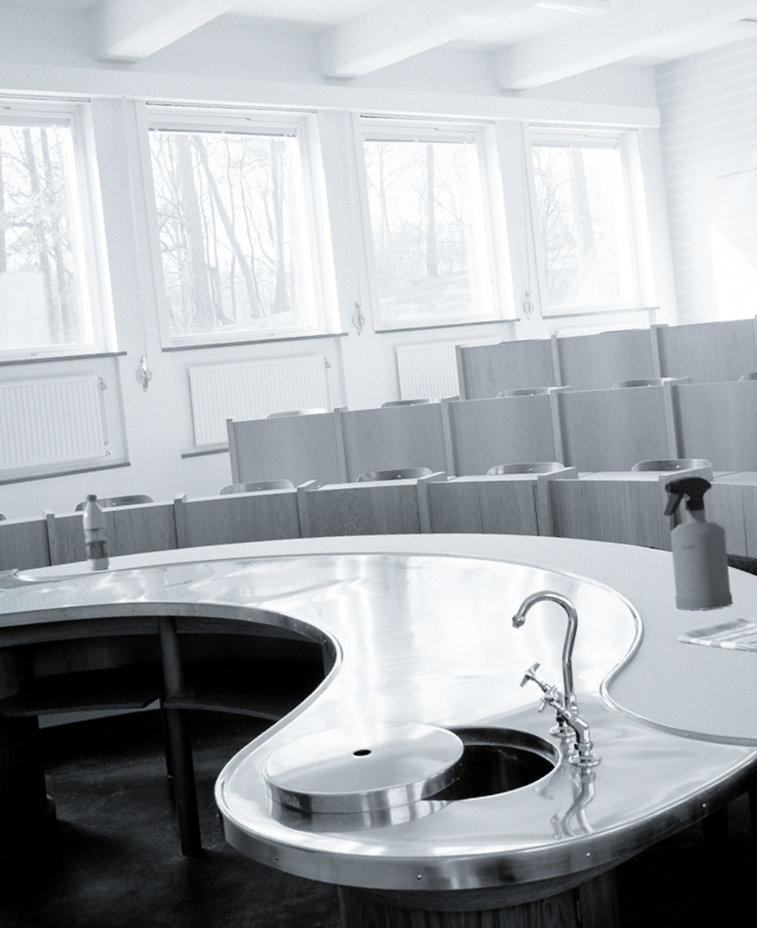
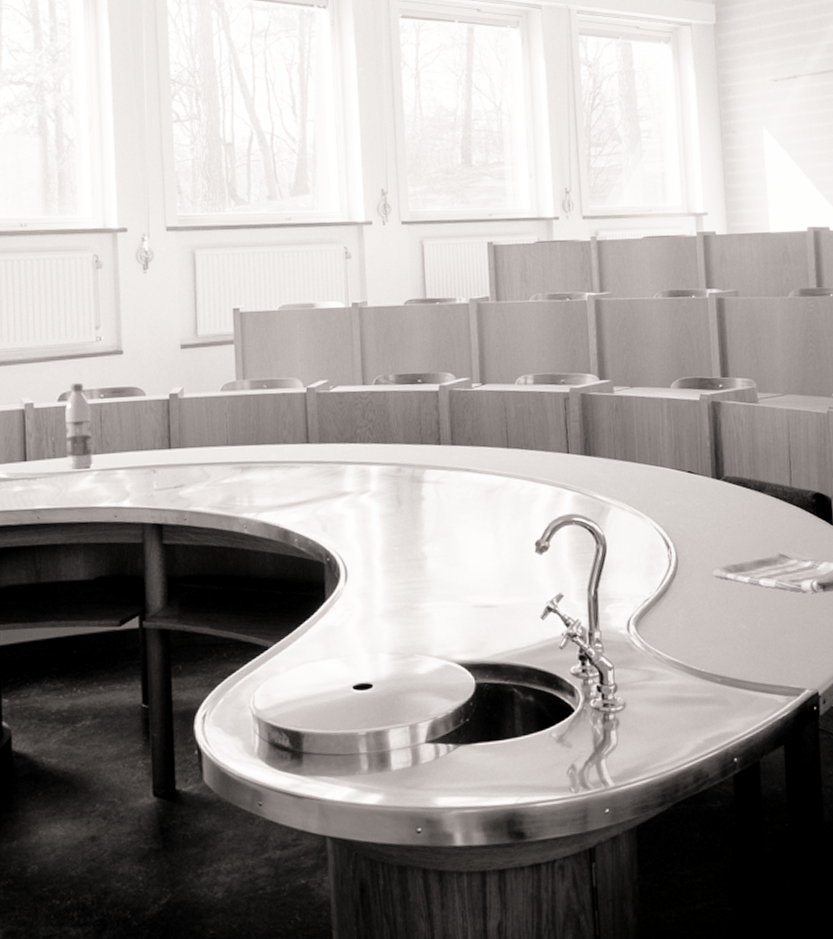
spray bottle: present [662,476,733,611] -> none [702,396,775,544]

